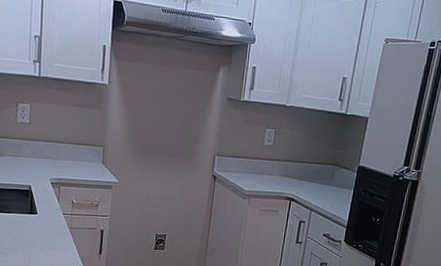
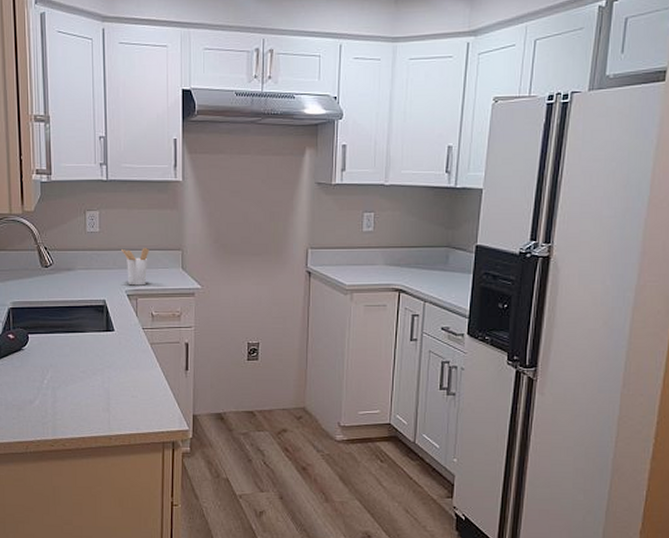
utensil holder: none [48,141,74,176] -> present [121,247,149,286]

